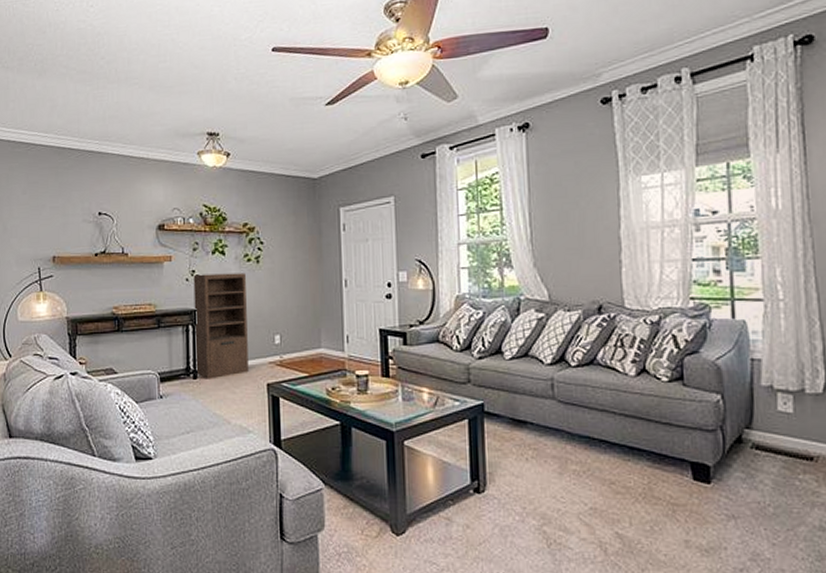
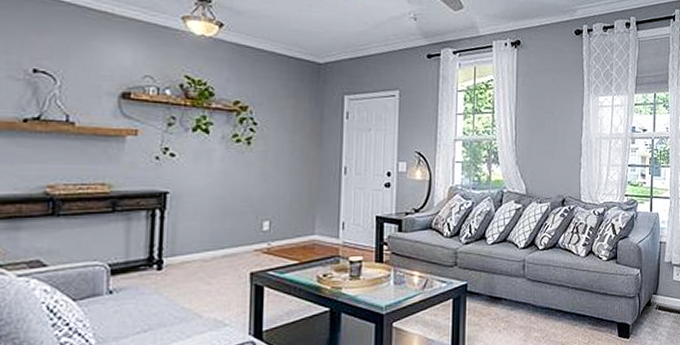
shelving unit: present [193,273,249,380] -> none [161,152,233,270]

